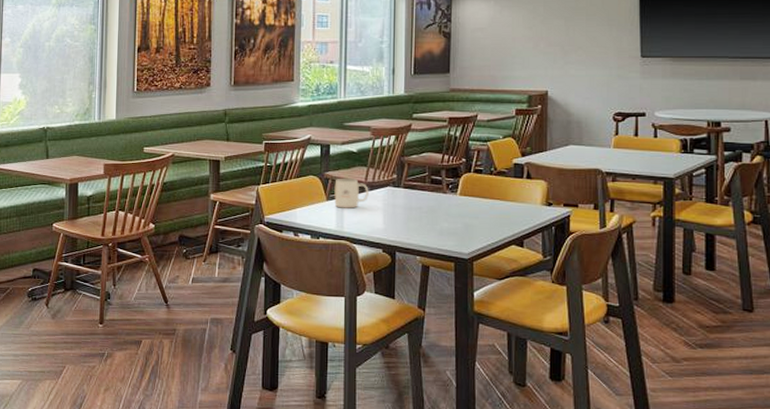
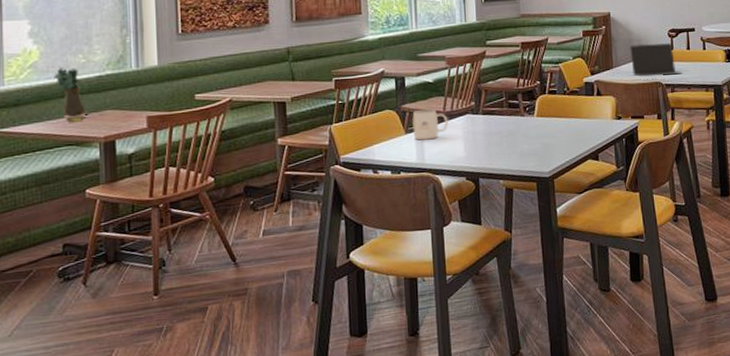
vase: none [35,115,58,165] -> present [54,67,87,123]
laptop: none [566,126,627,164] -> present [629,42,682,77]

